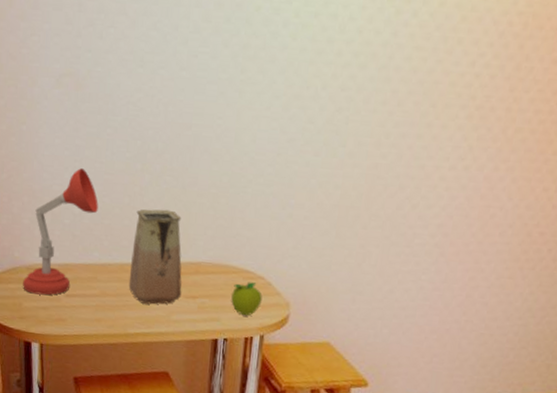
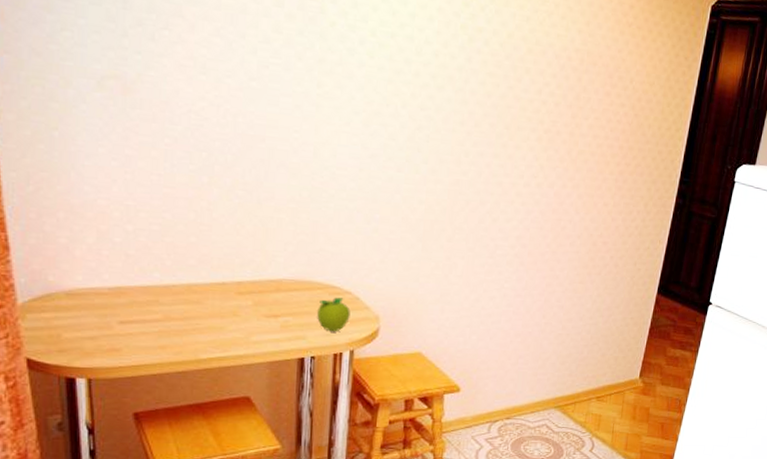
desk lamp: present [23,168,98,296] -> none [61,181,157,324]
vase: present [128,209,182,305] -> none [198,225,262,327]

